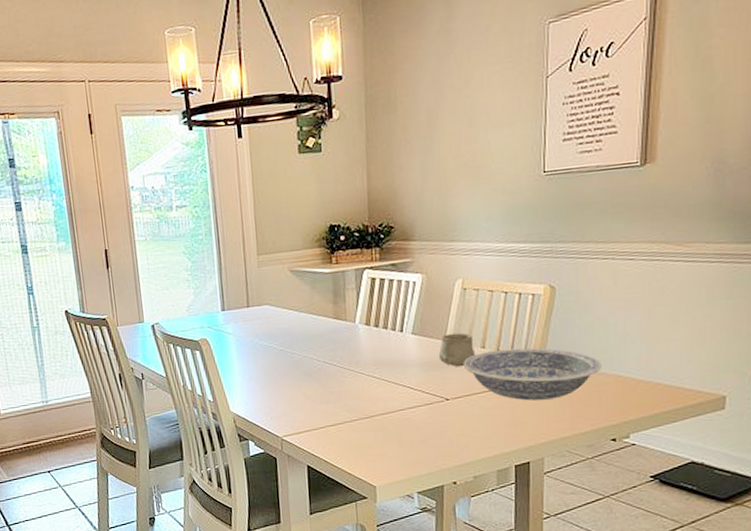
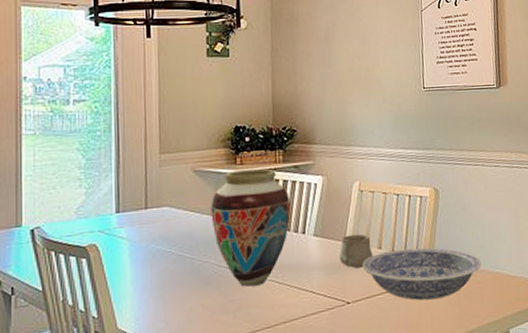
vase: none [308,267,388,380] -> present [211,169,291,287]

